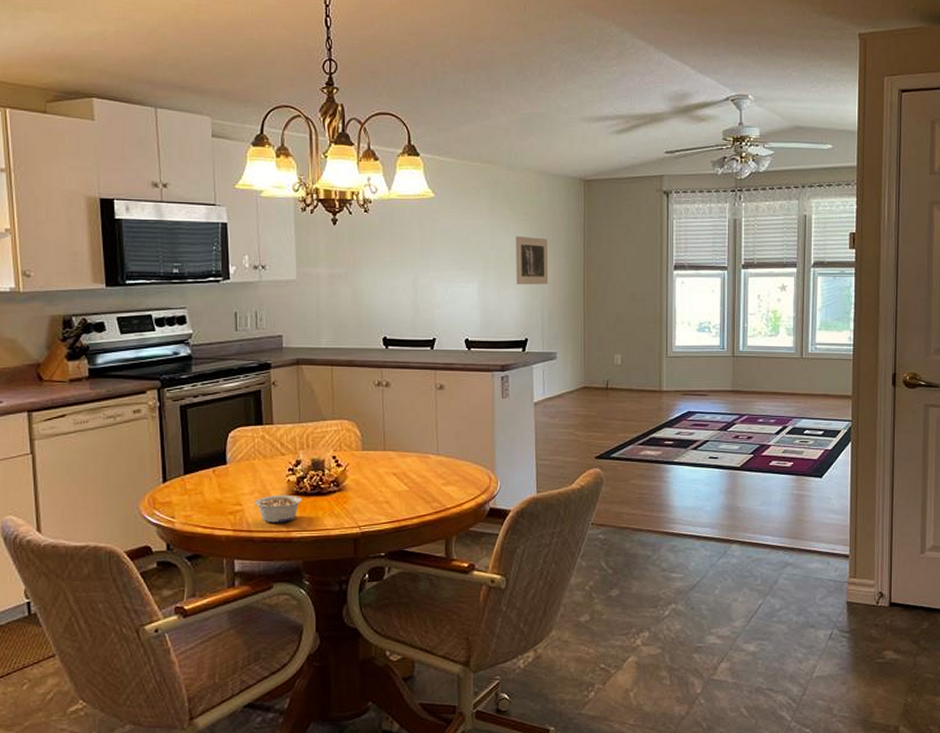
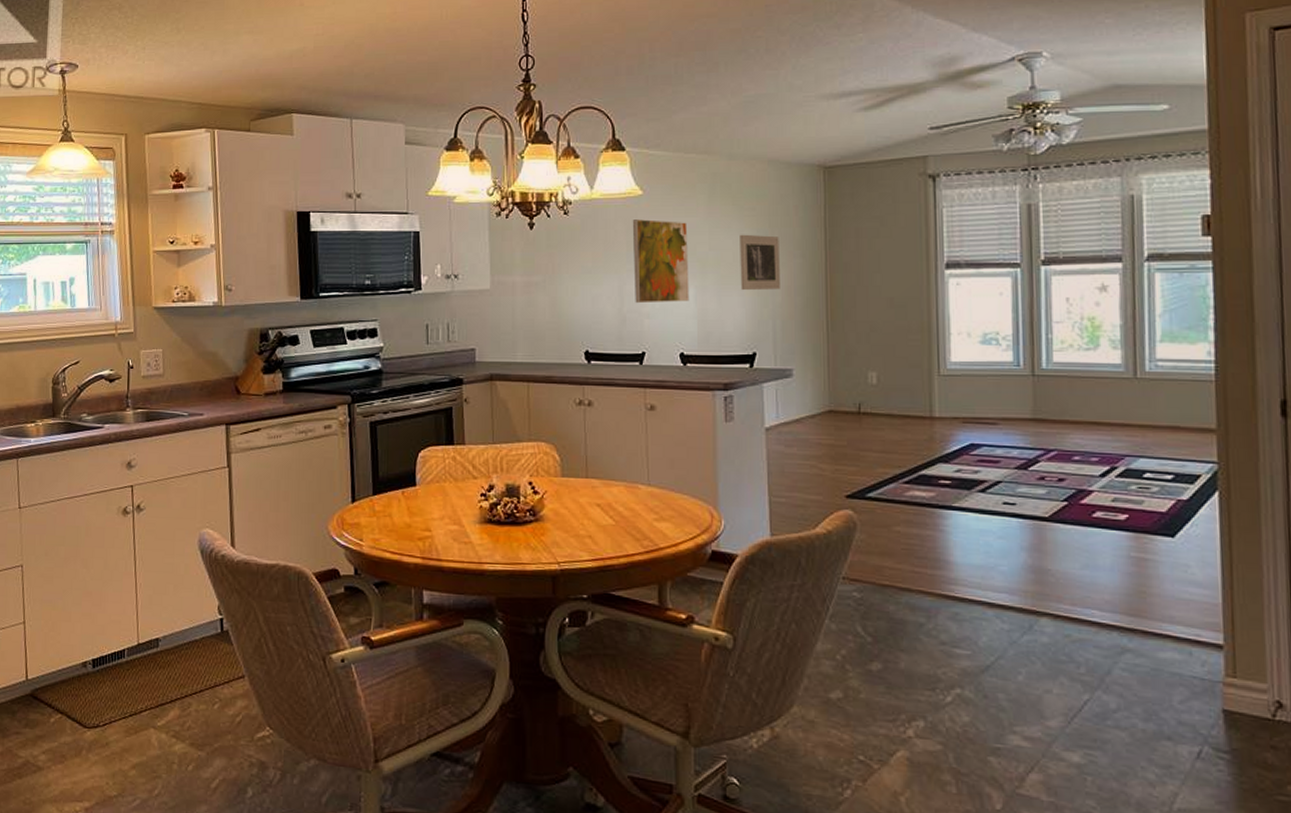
legume: present [254,494,303,523] -> none [444,521,496,553]
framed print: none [425,219,474,295] -> present [632,219,690,304]

